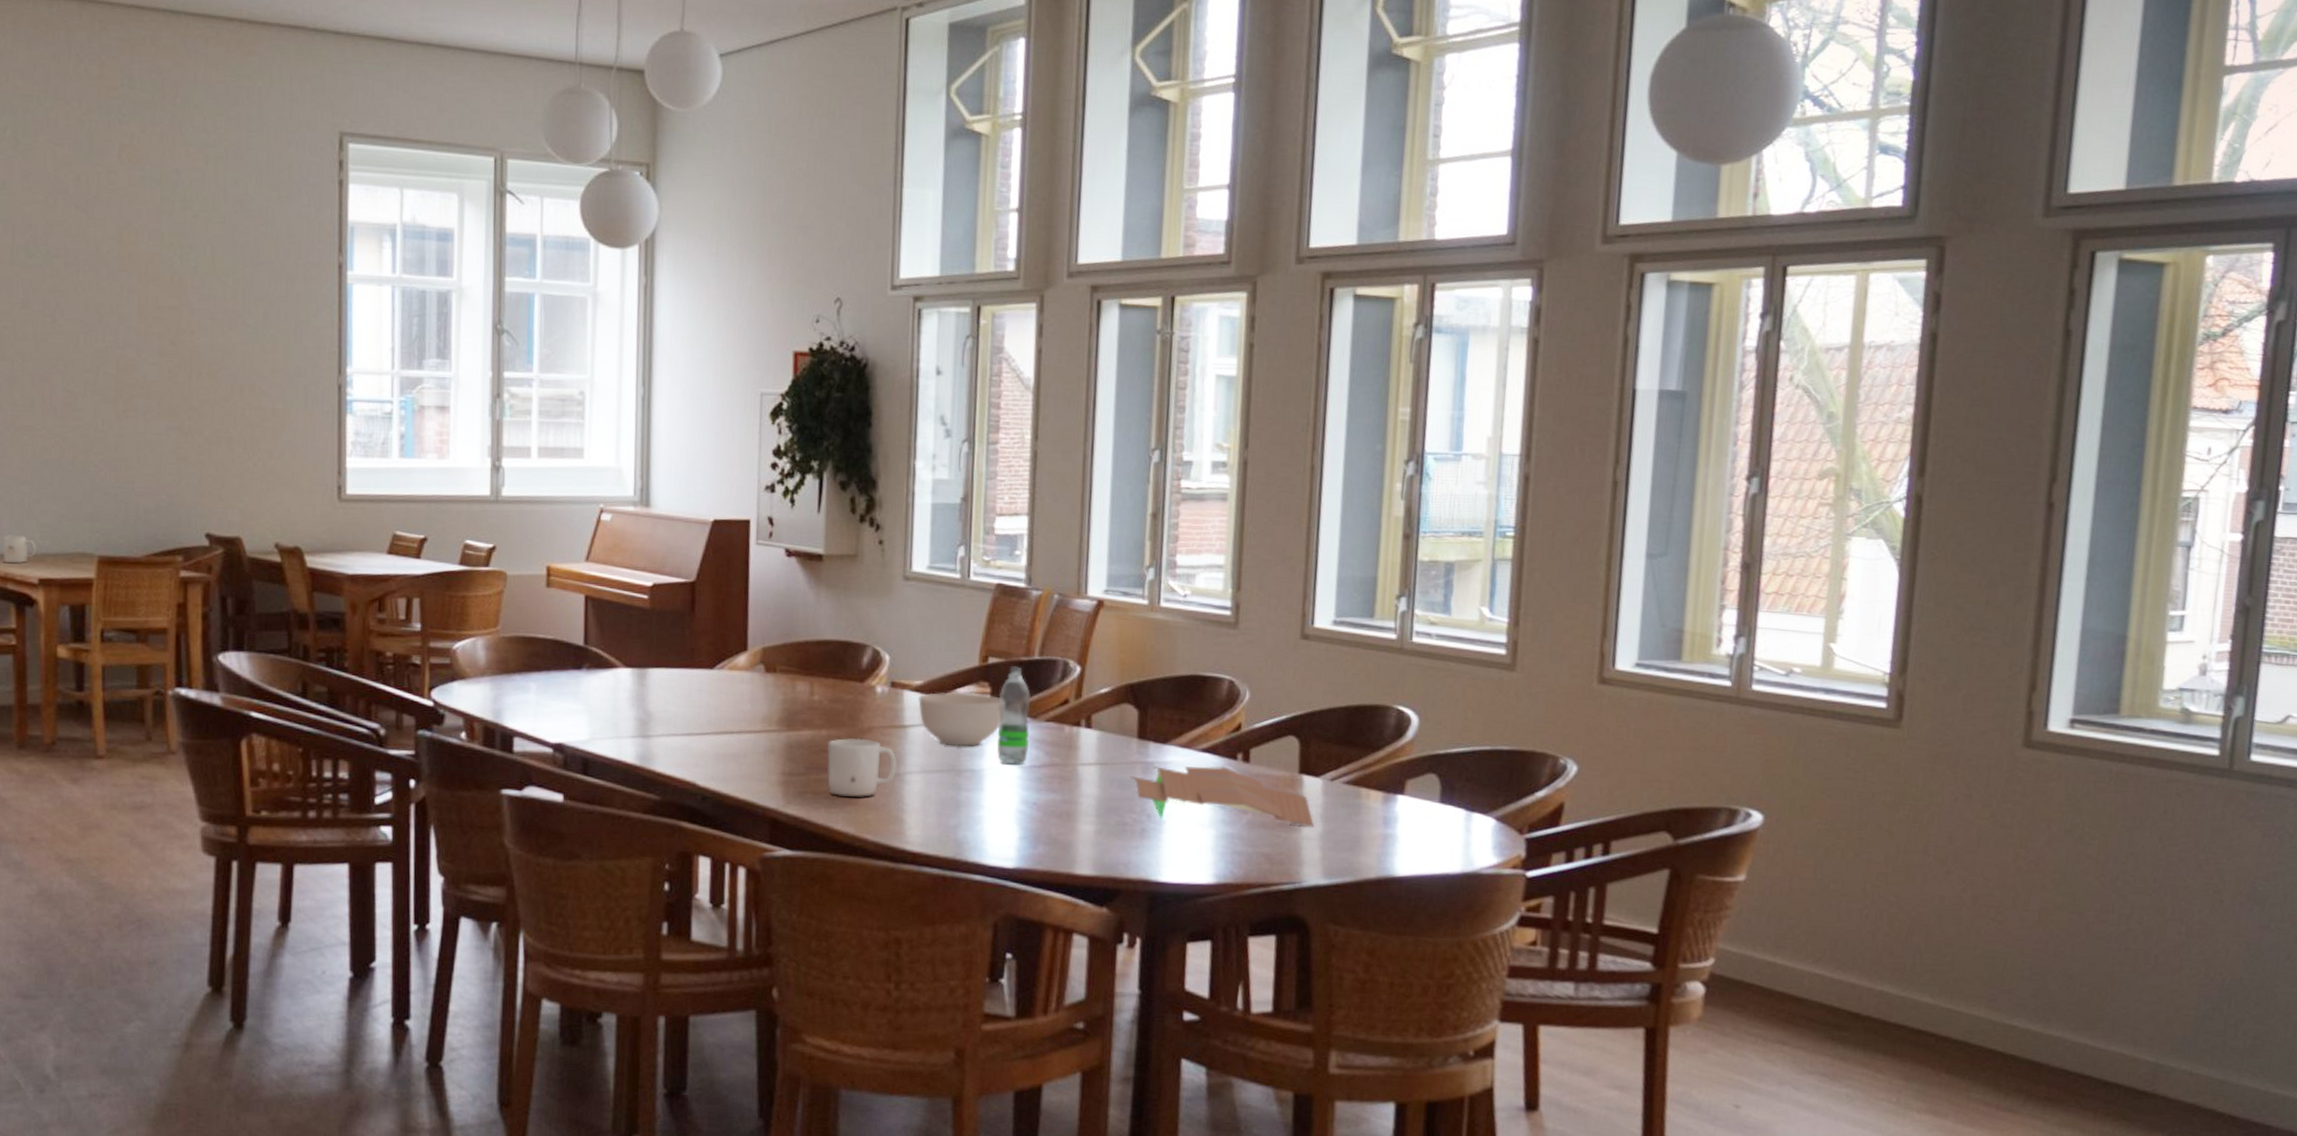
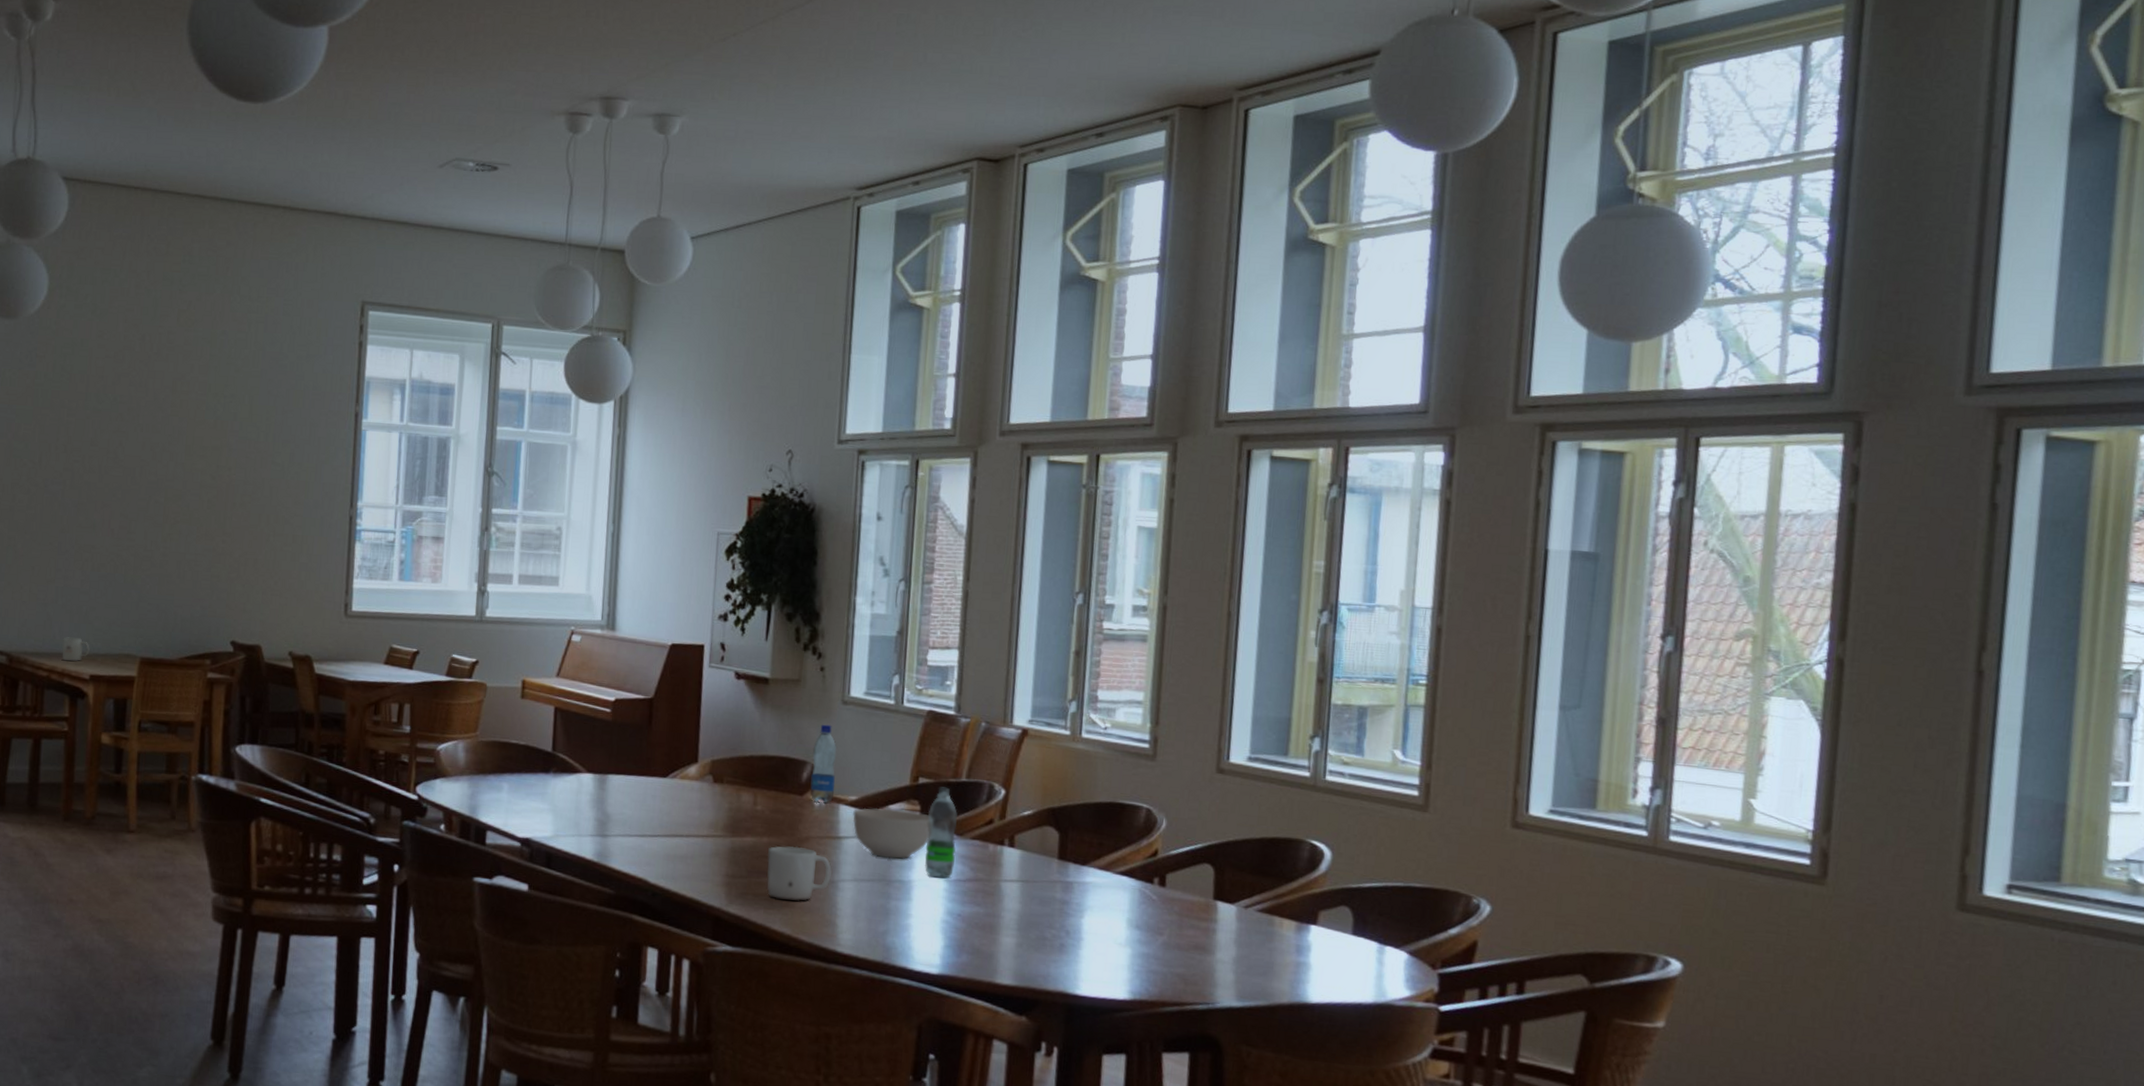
bottle: none [871,603,900,690] -> present [810,724,837,804]
papers: present [1129,766,1314,827] -> none [1050,886,1228,951]

